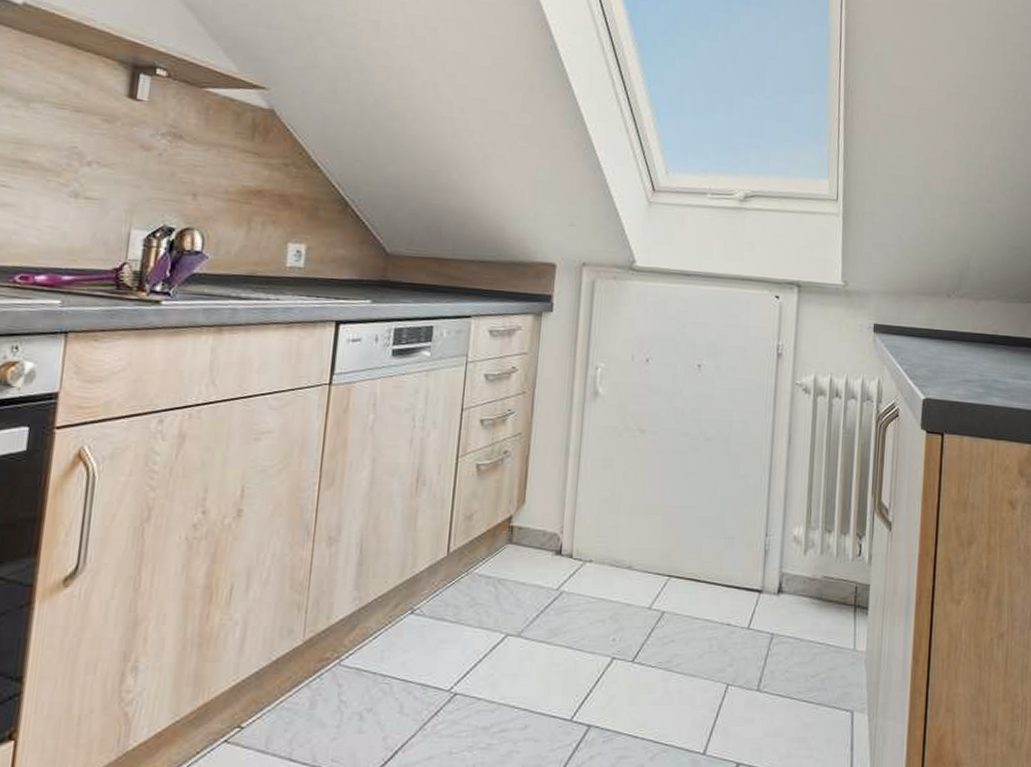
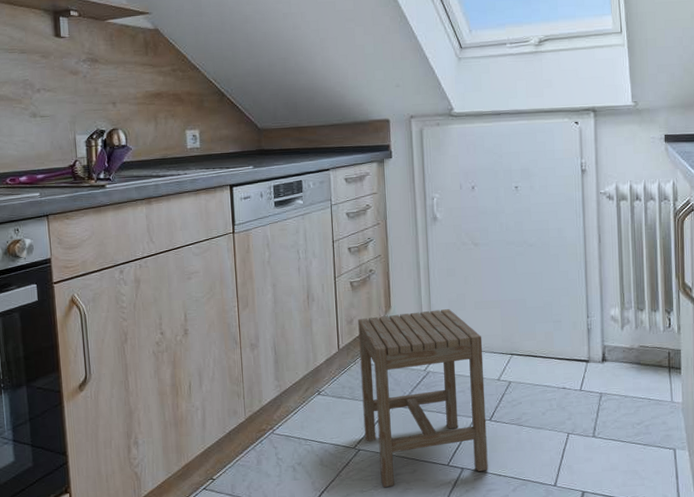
stool: none [465,510,636,748] -> present [358,308,488,487]

